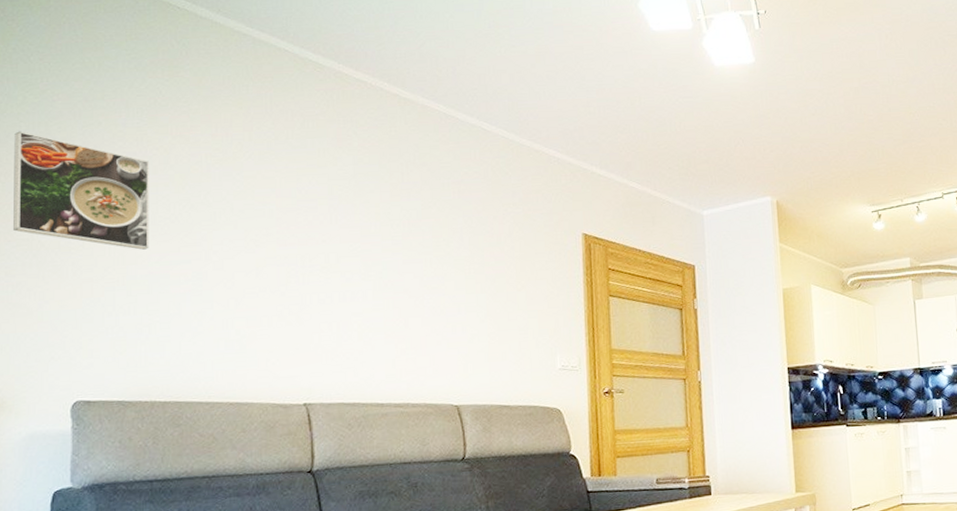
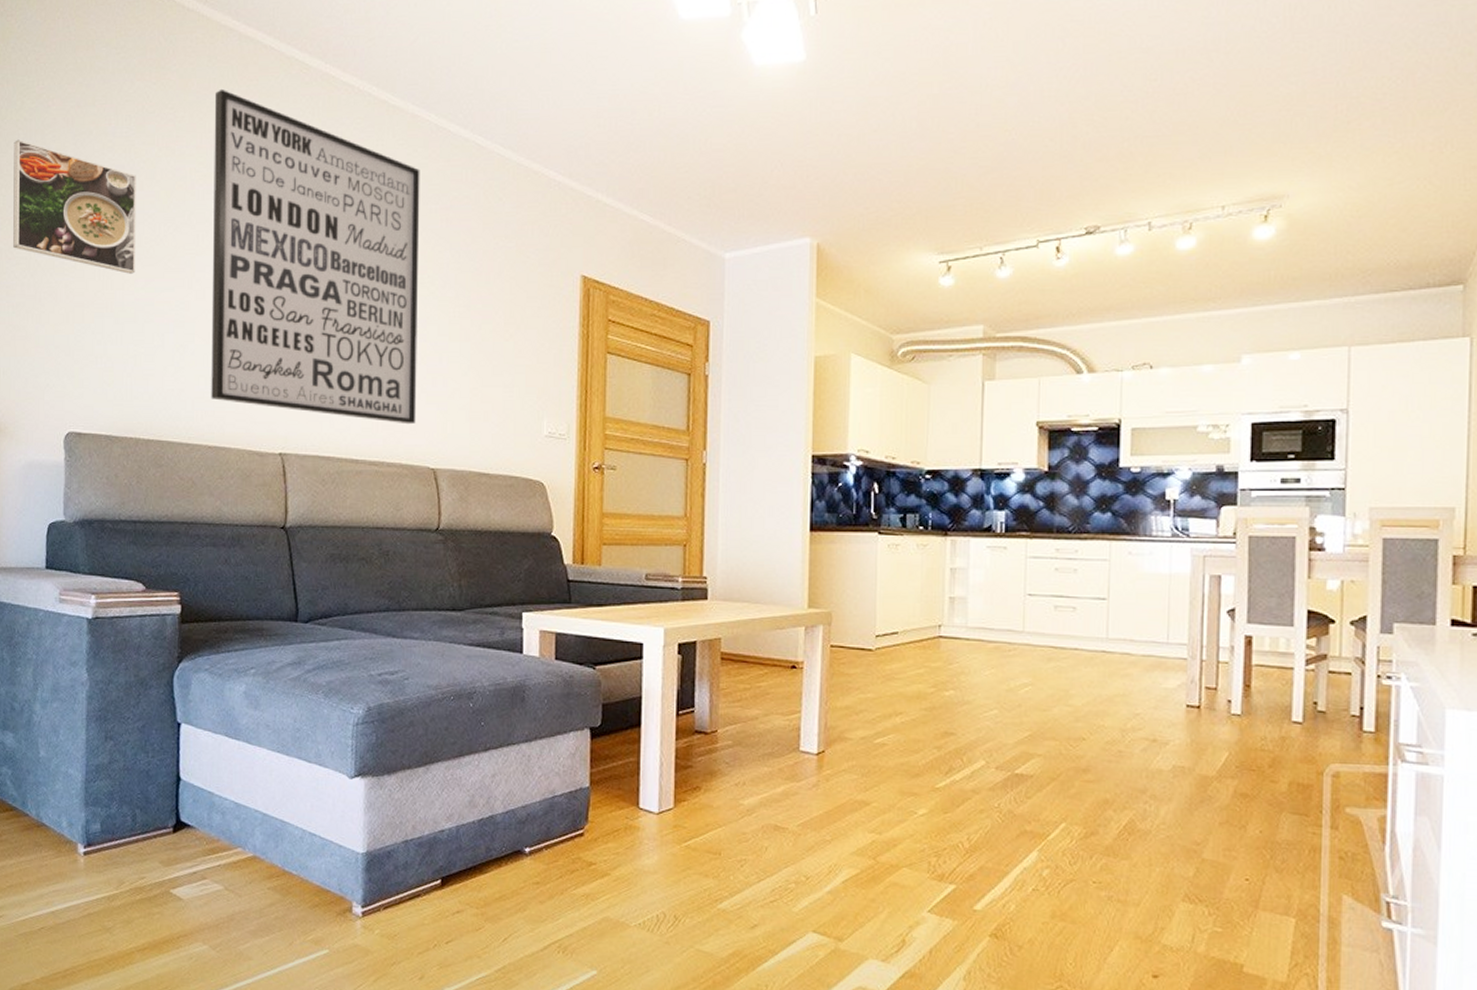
wall art: none [229,85,439,369] -> present [211,88,420,425]

